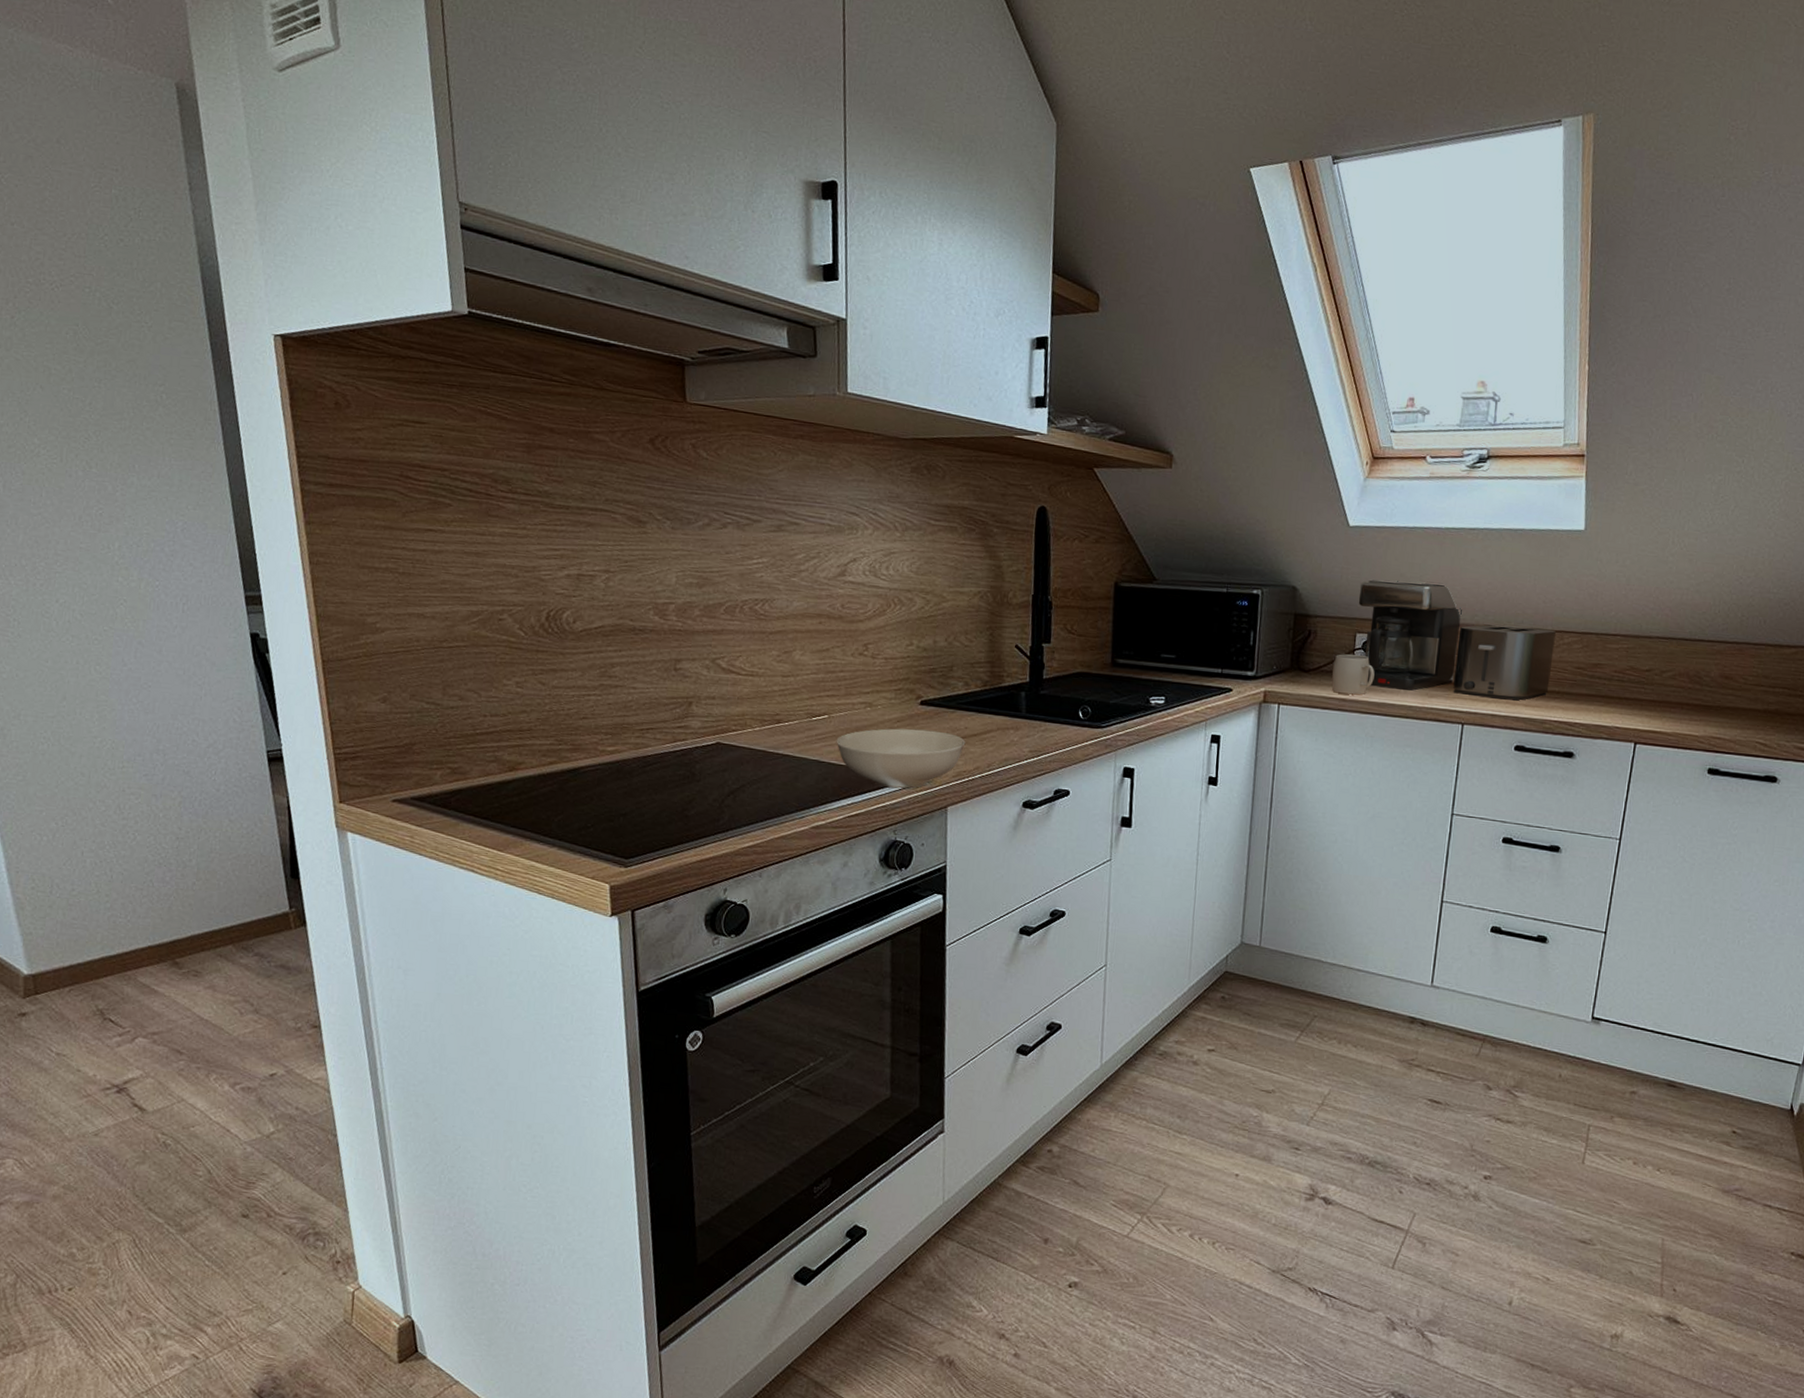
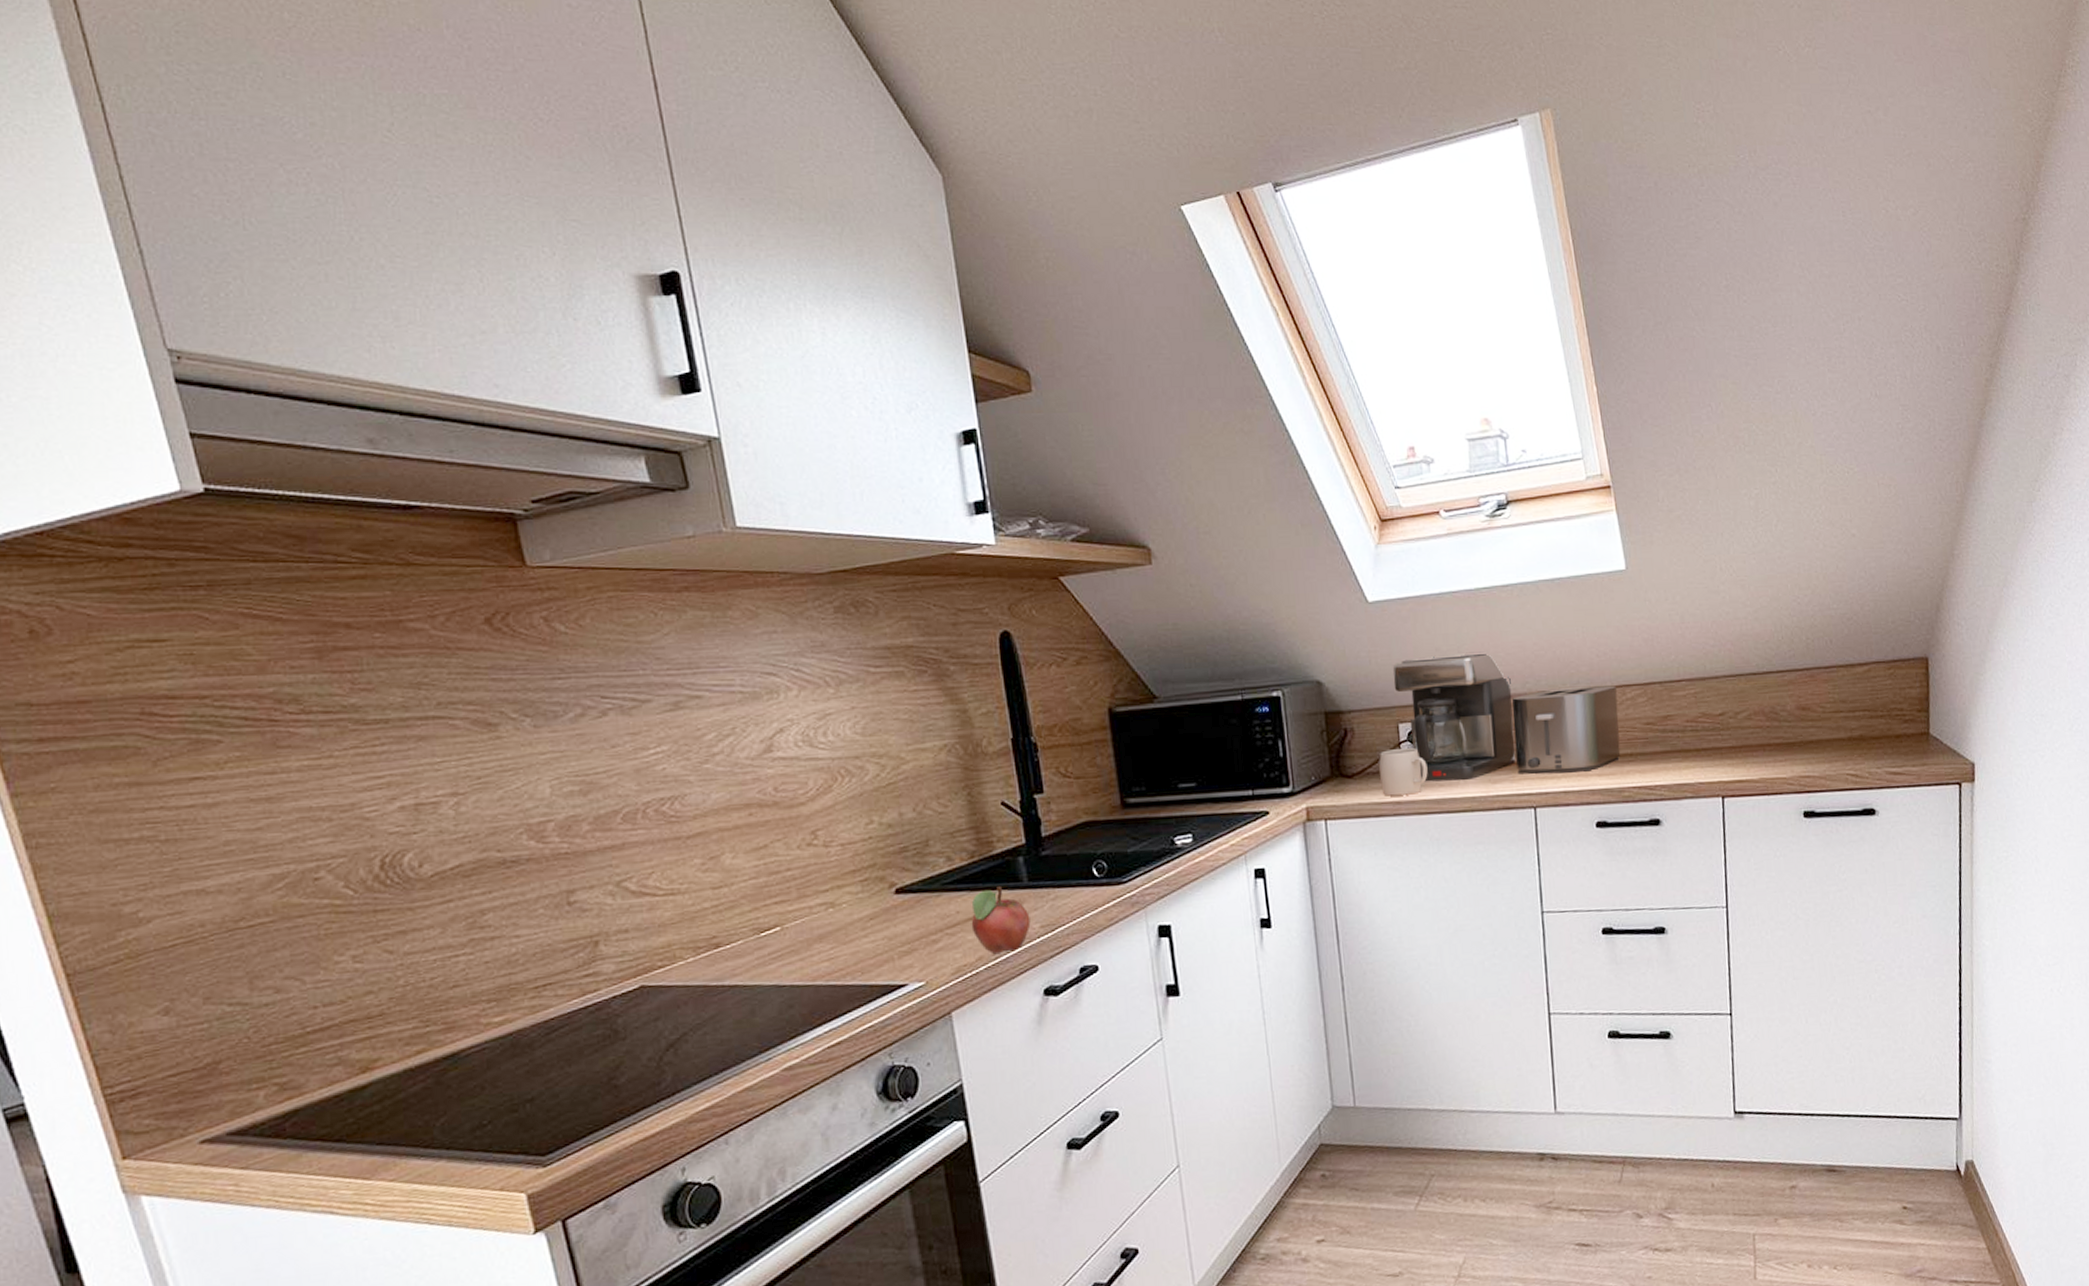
bowl: present [836,728,966,789] -> none [796,922,961,1003]
fruit: none [974,712,1022,767] -> present [971,885,1031,953]

